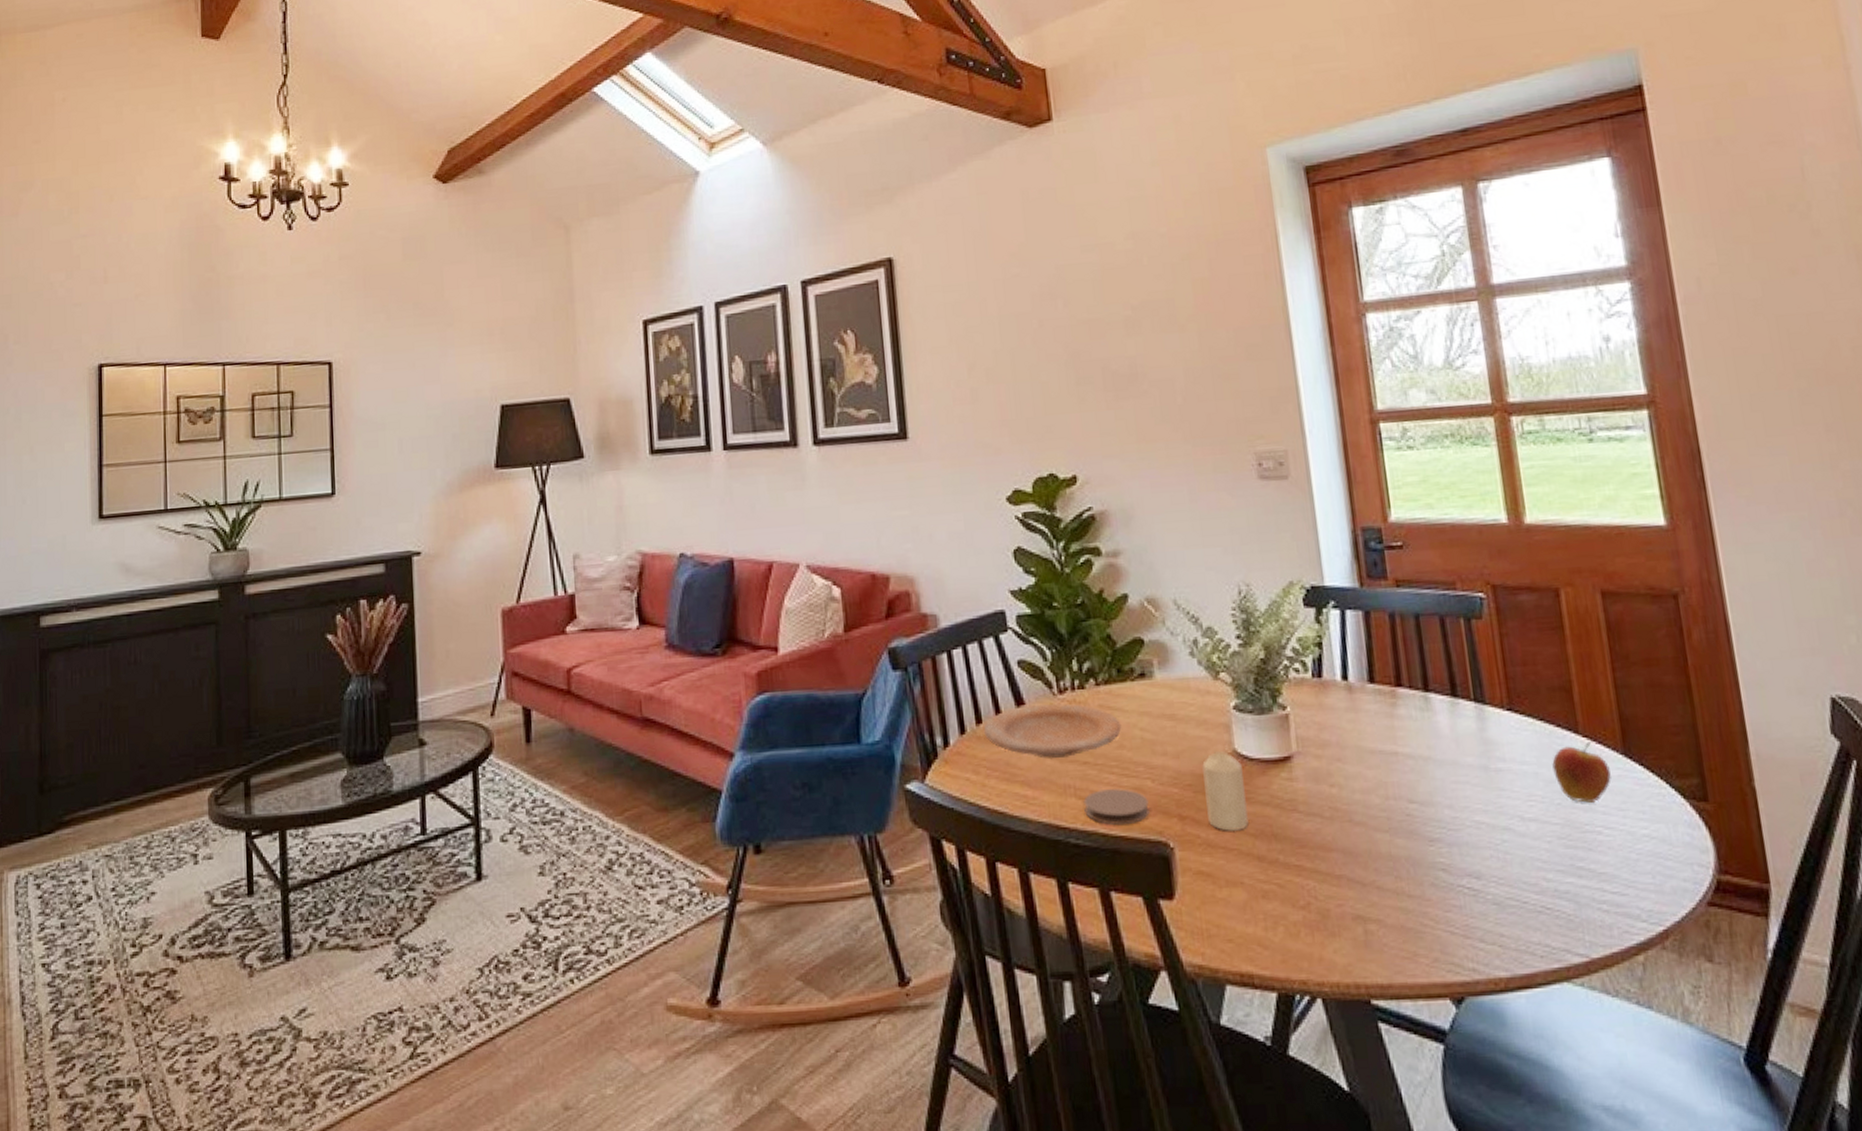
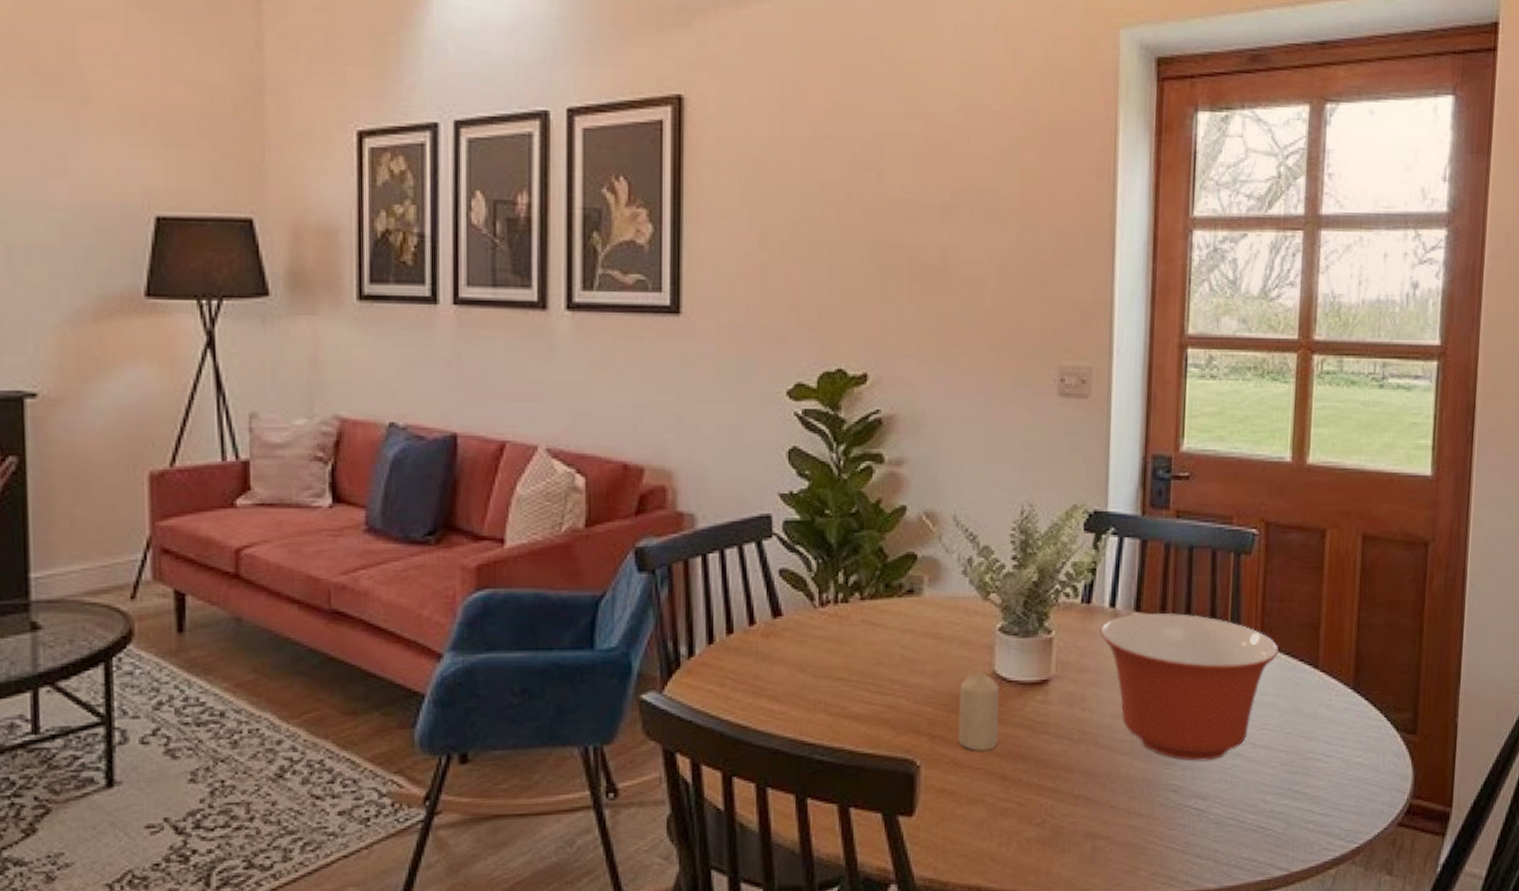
plate: present [983,703,1122,758] -> none [733,617,883,673]
coaster: present [1083,789,1150,825] -> none [833,706,900,743]
mixing bowl: none [1336,683,1531,837] -> present [1100,613,1278,761]
fruit: present [1552,742,1611,803] -> none [1289,676,1339,732]

